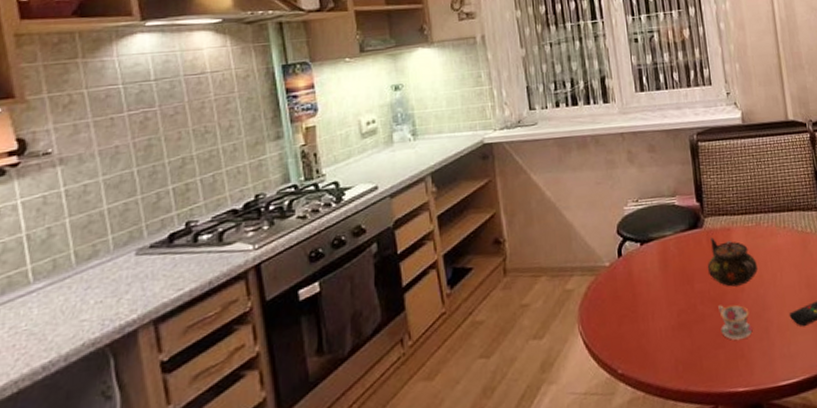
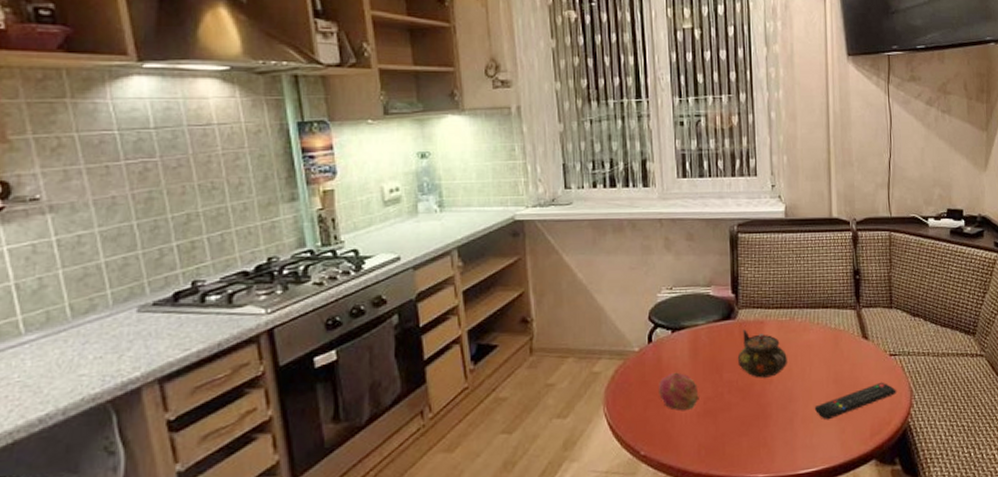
fruit: none [631,285,673,326] -> present [659,372,699,411]
teacup: present [718,304,753,341] -> none [745,395,777,430]

